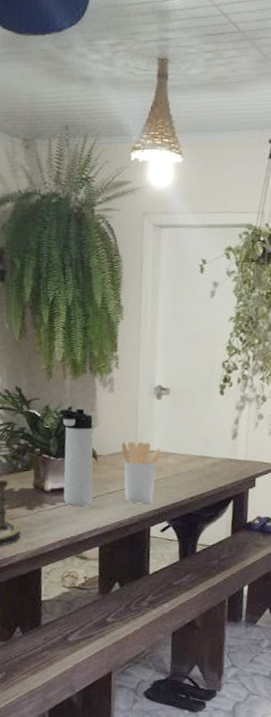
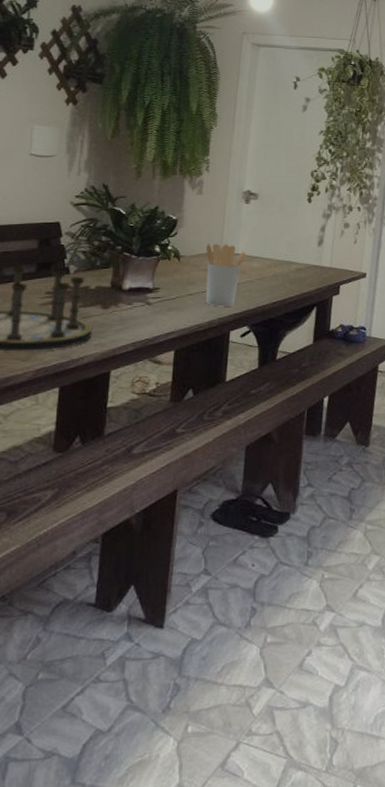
thermos bottle: present [59,408,93,506] -> none [142,208,179,307]

